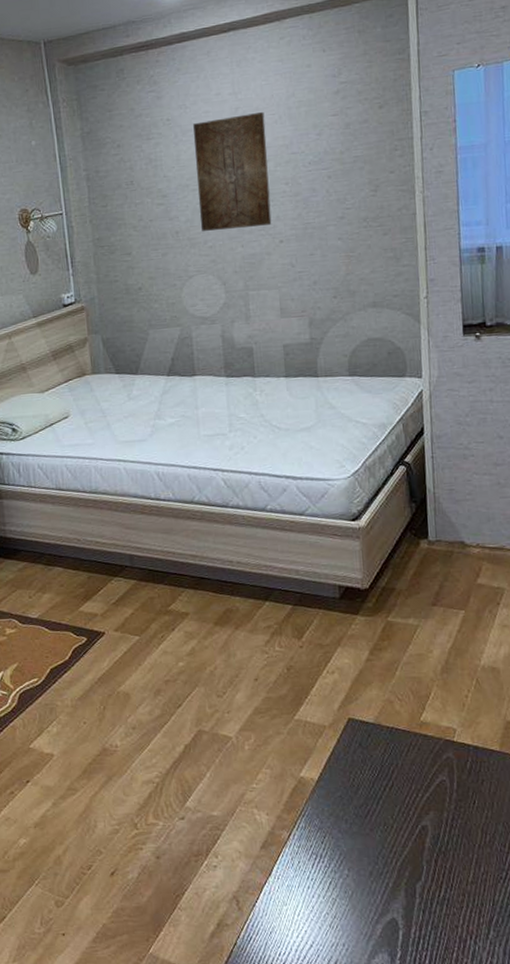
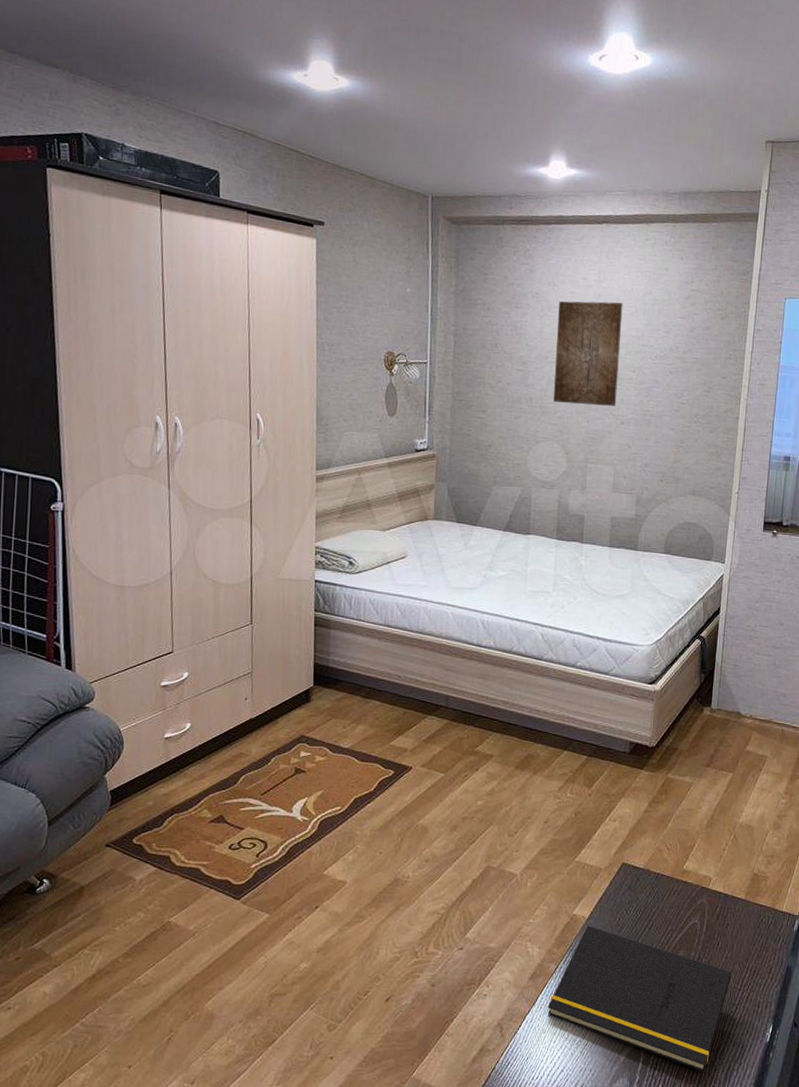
notepad: none [285,788,496,946] -> present [547,925,732,1072]

